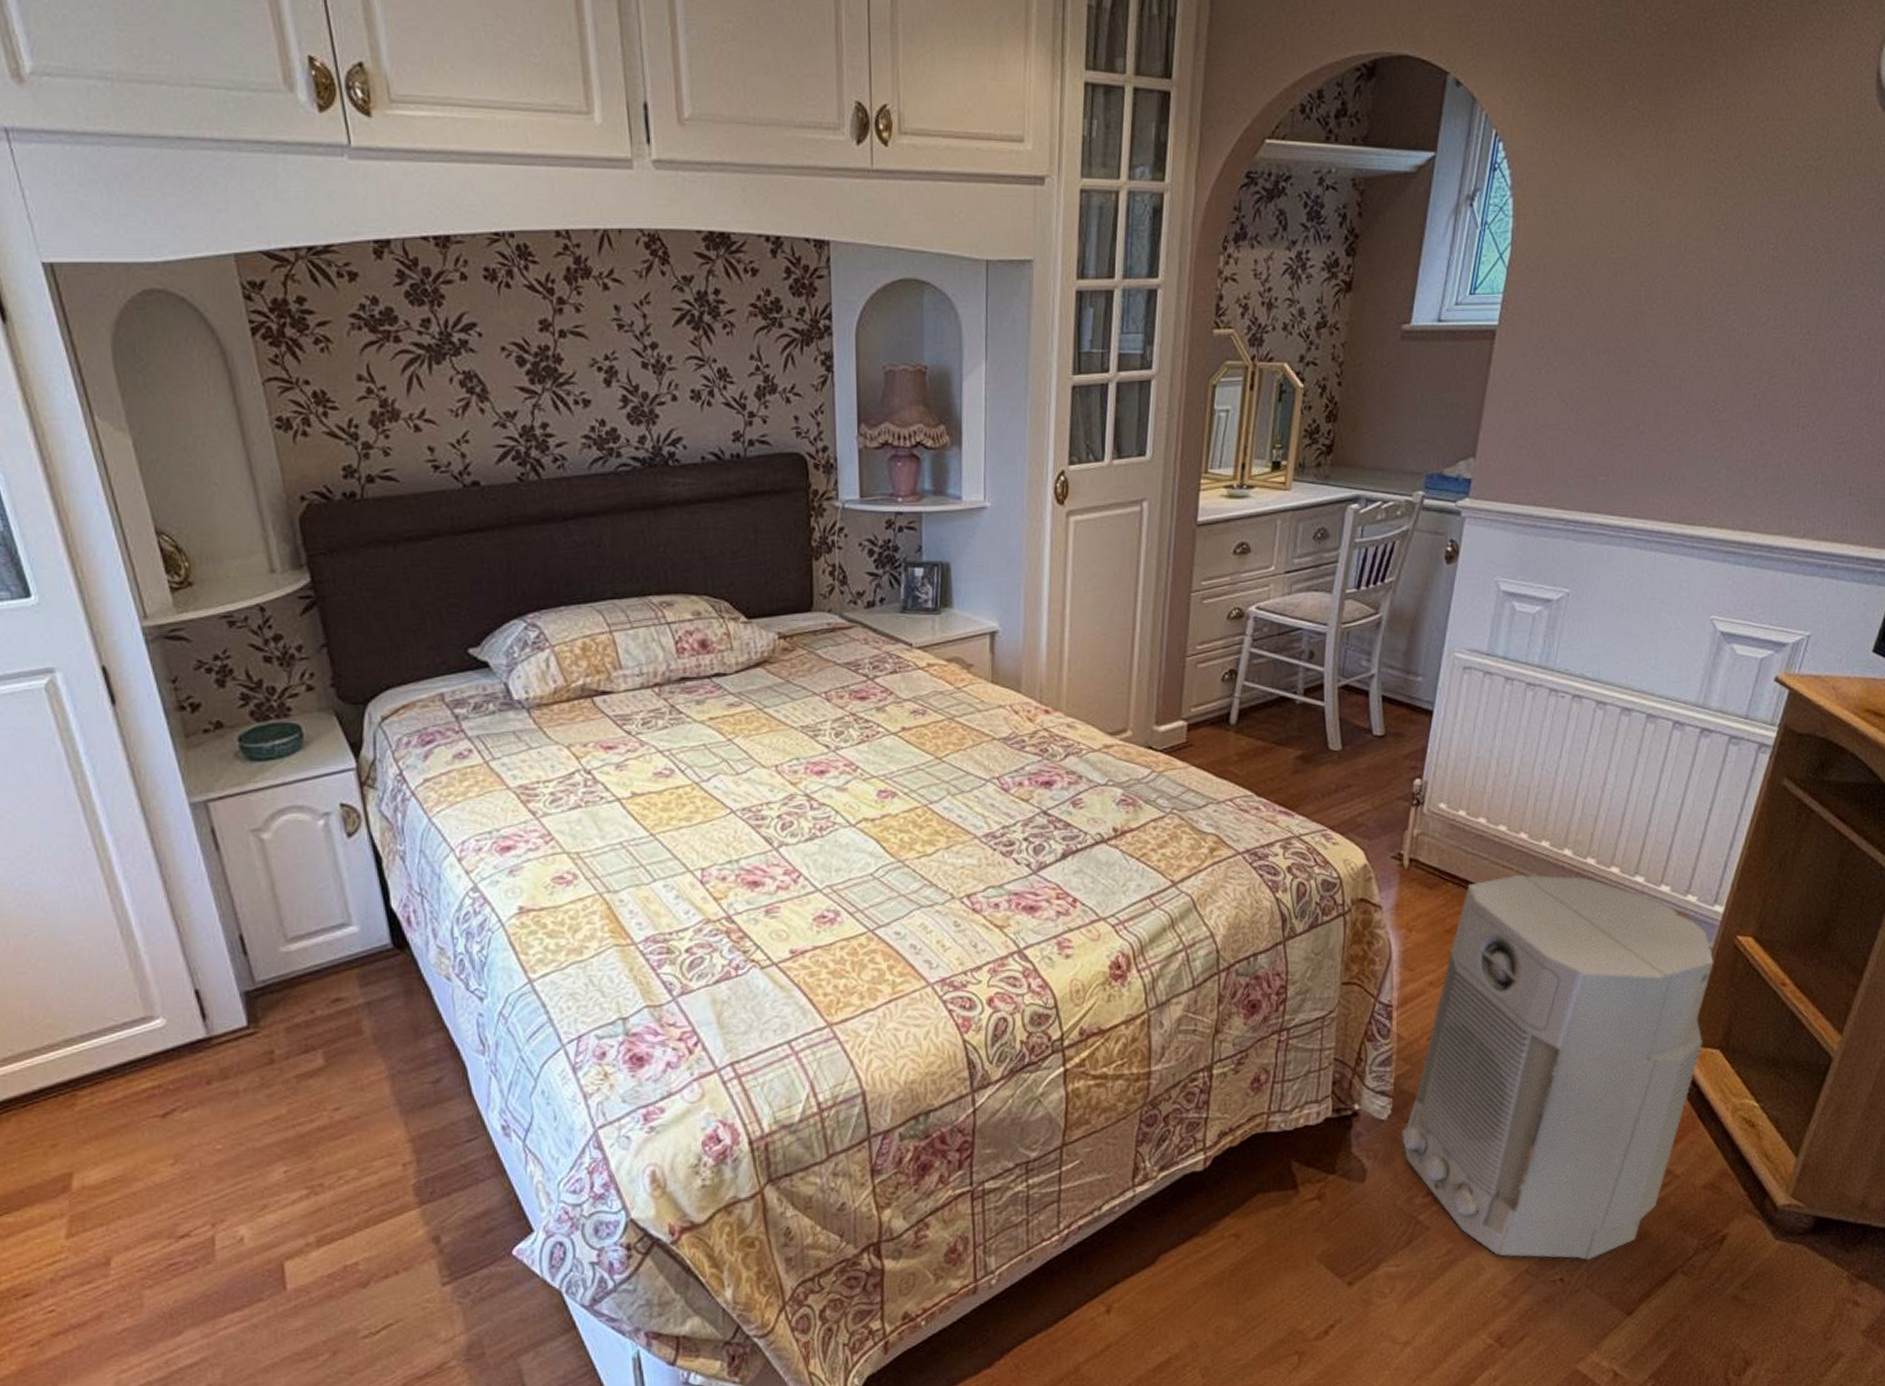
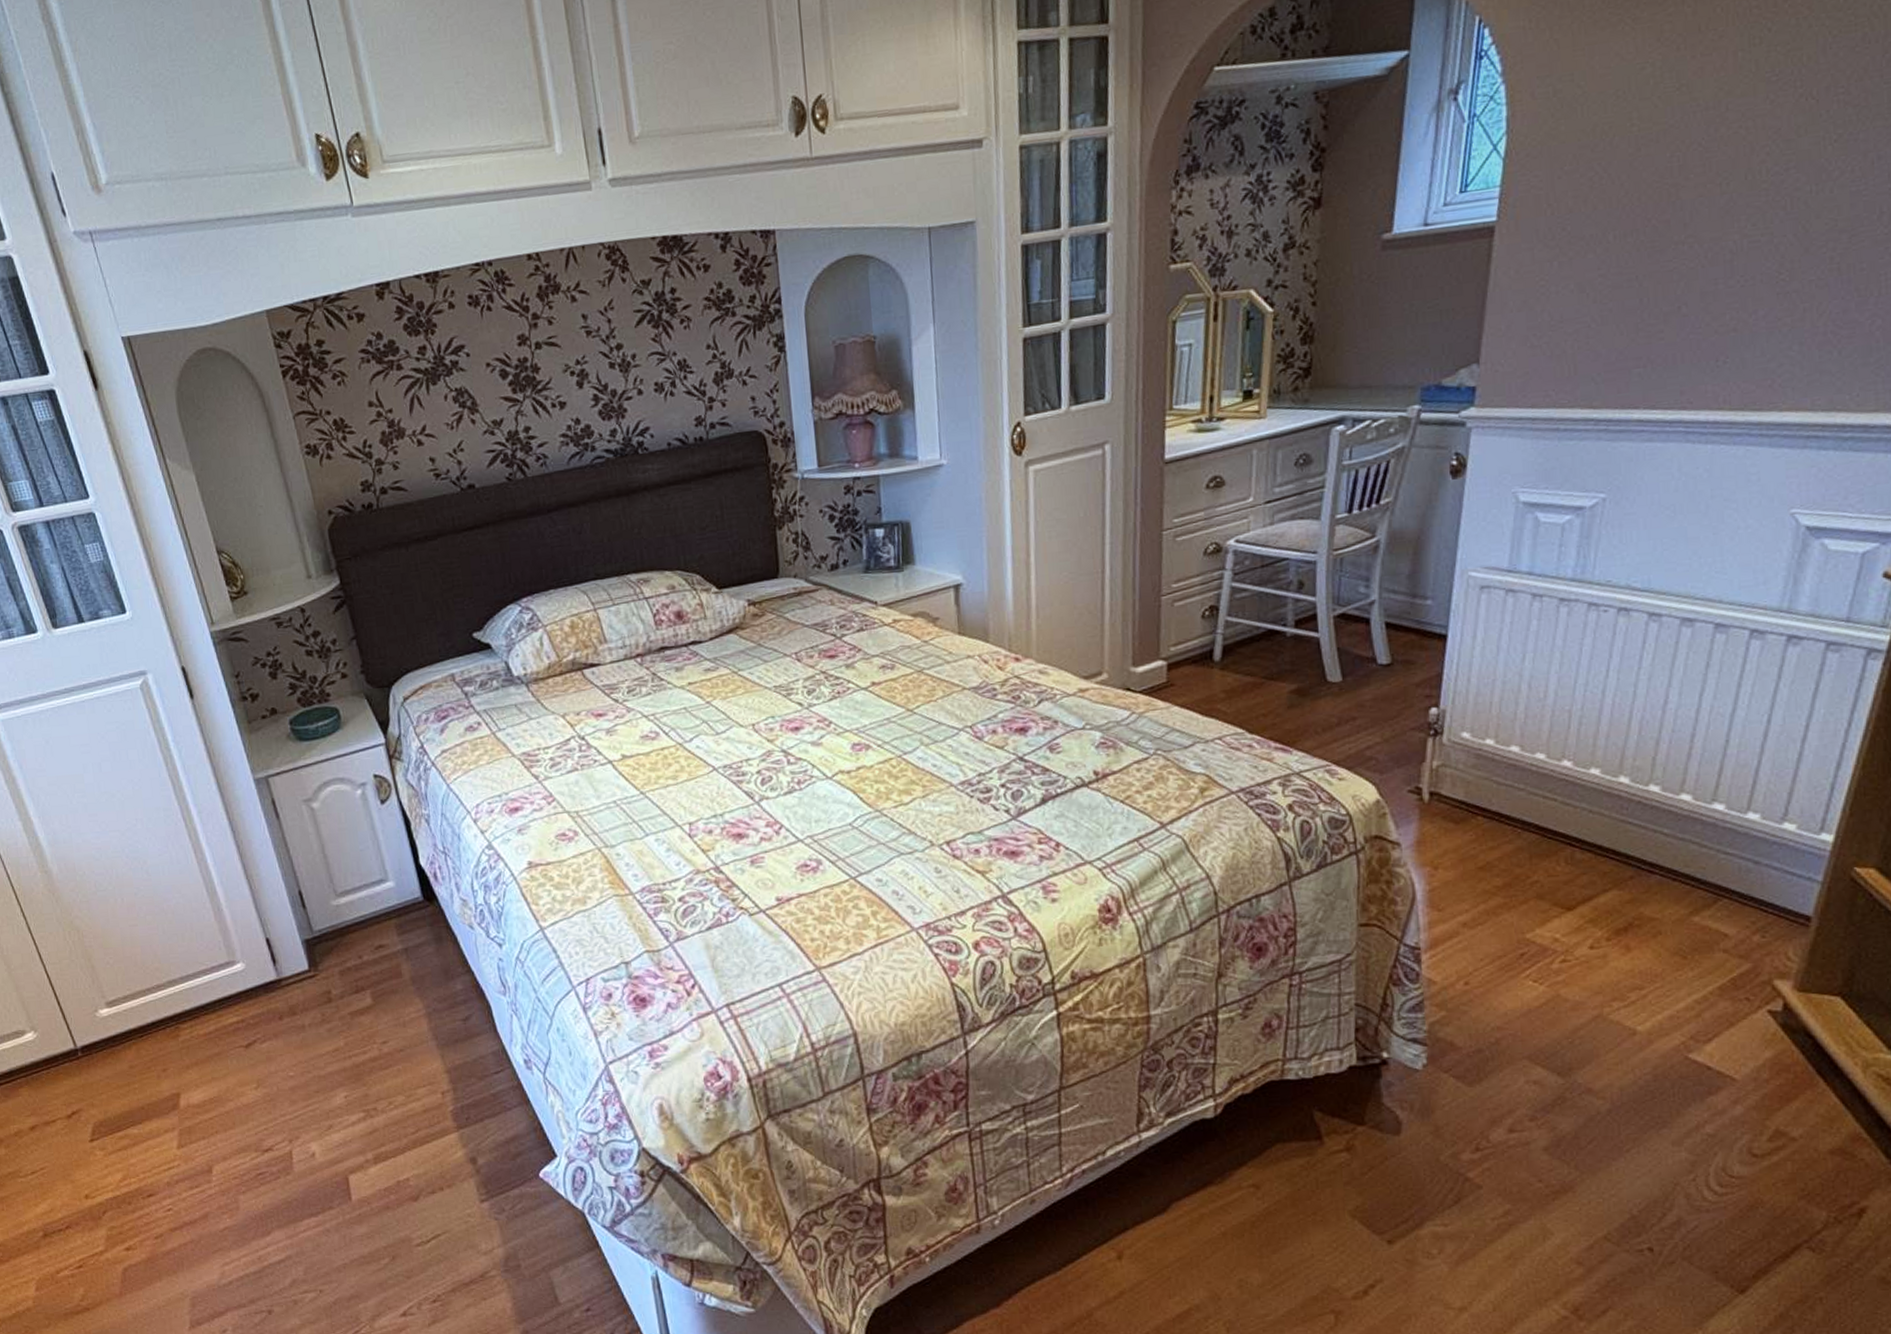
air purifier: present [1402,874,1714,1261] -> none [1441,805,1825,1230]

